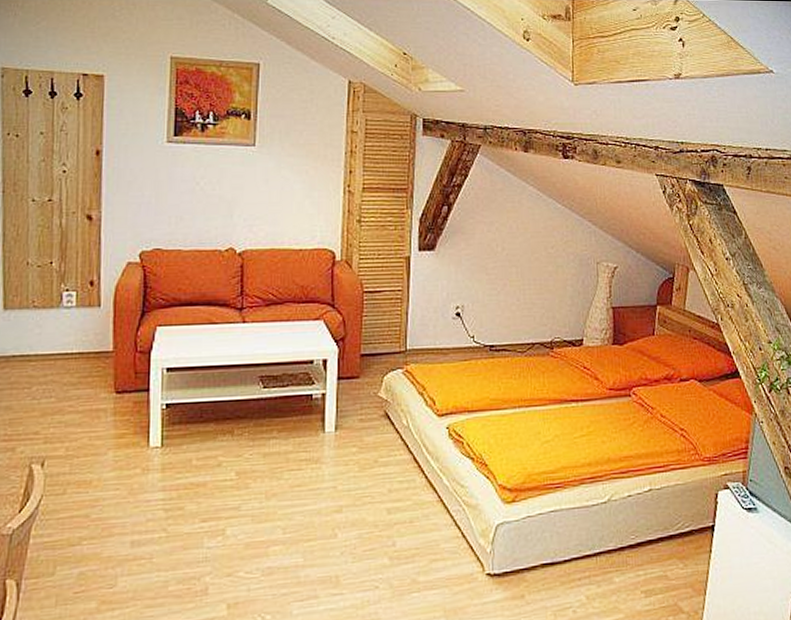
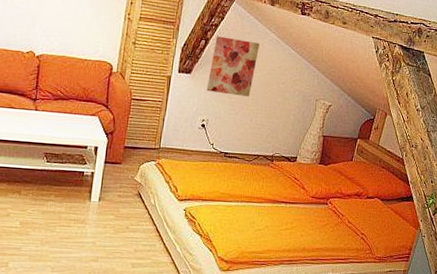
wall art: none [456,198,517,271] -> present [206,36,260,97]

